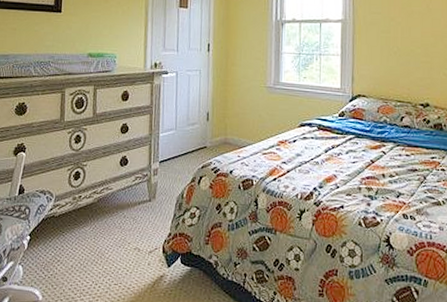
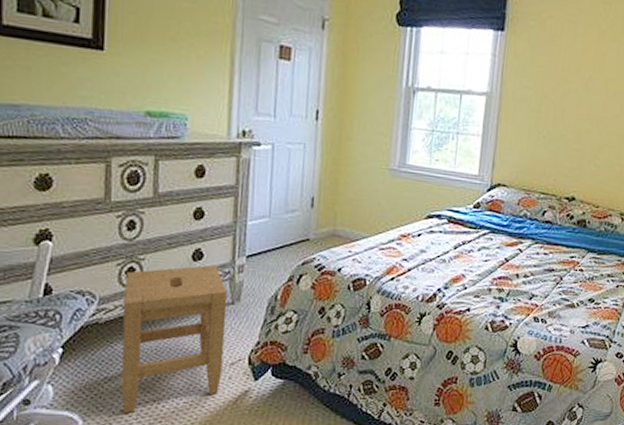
stool: none [69,169,146,292] -> present [121,264,228,414]

